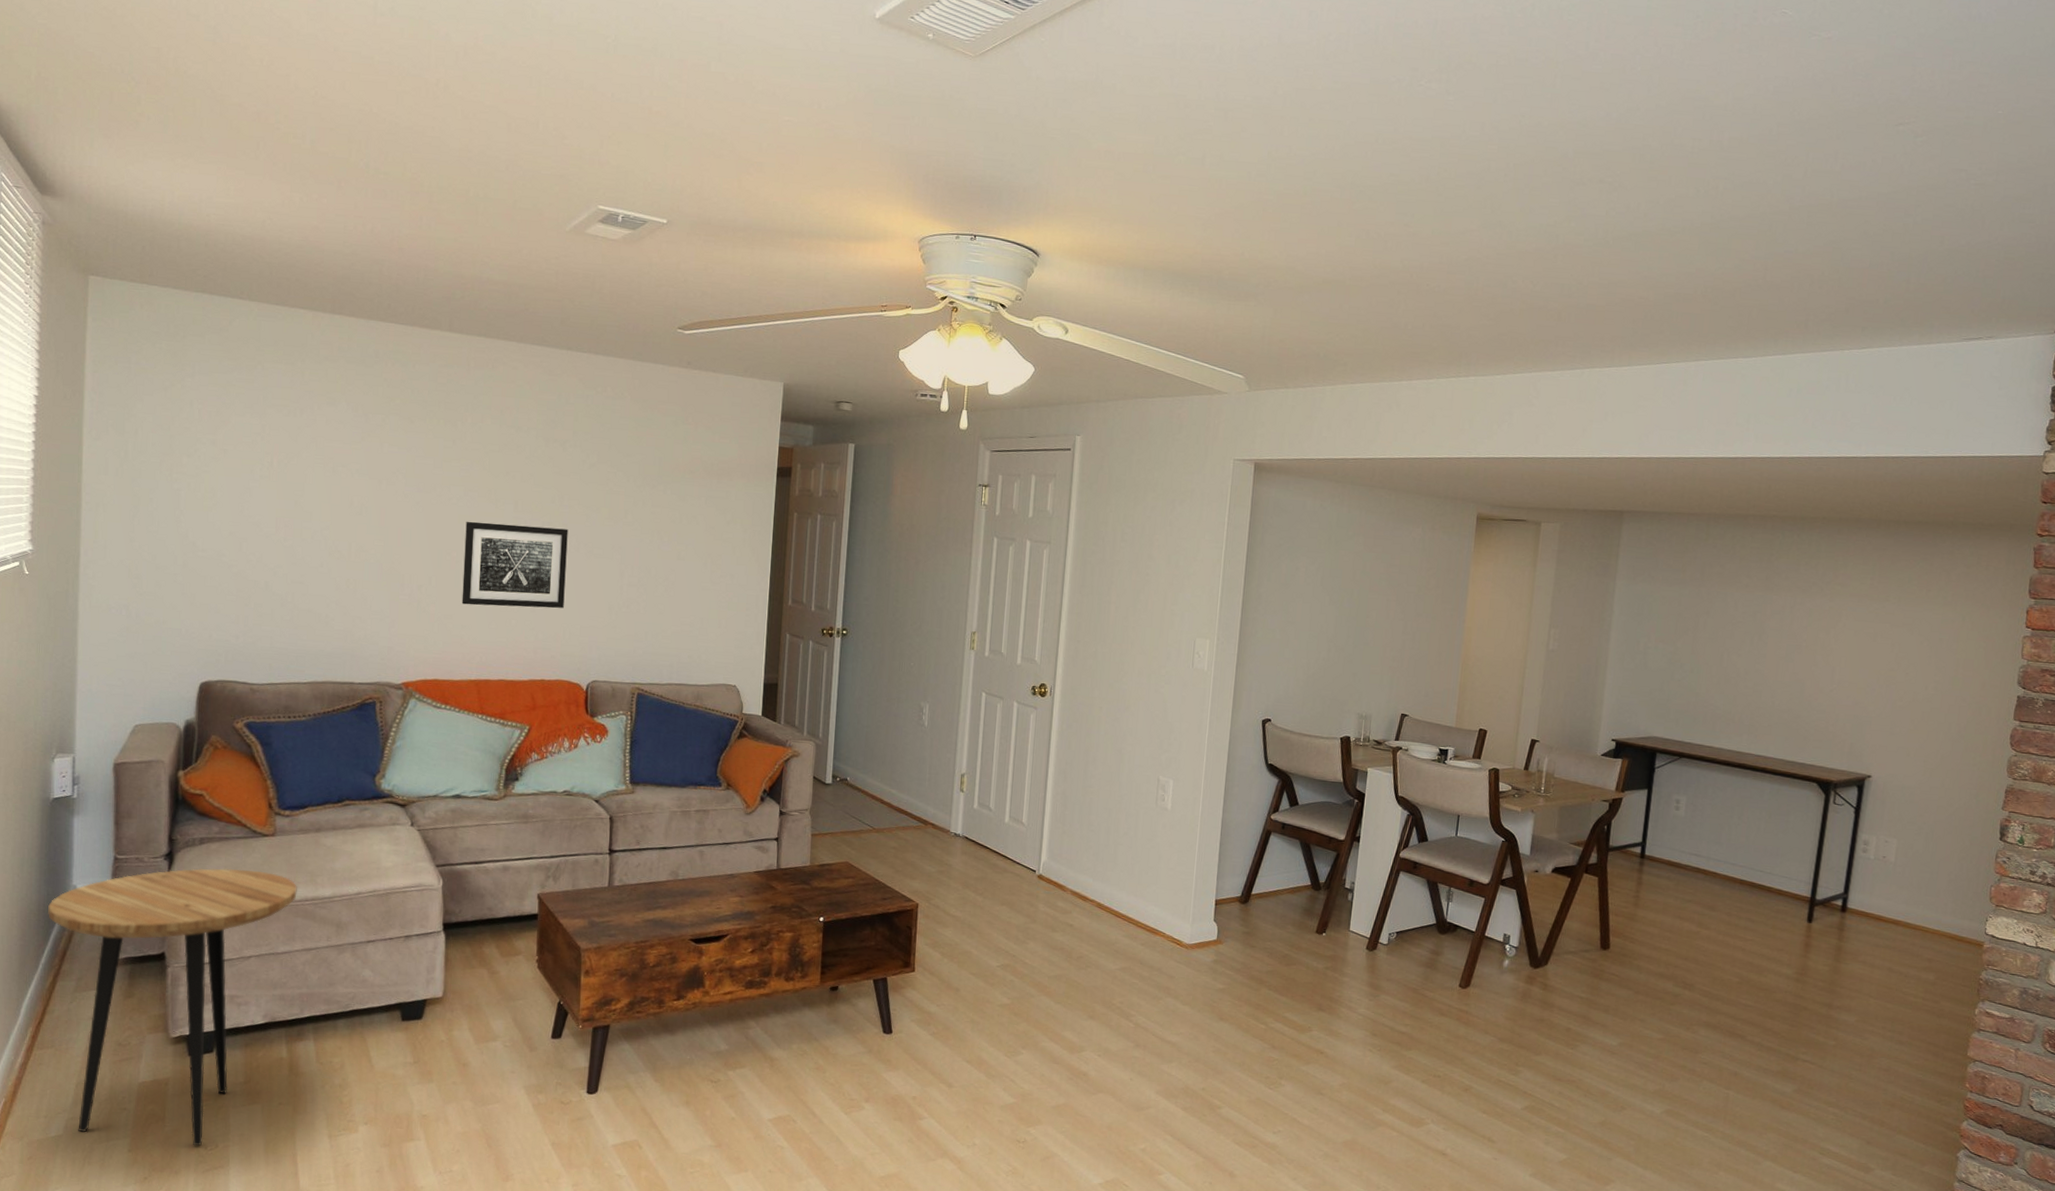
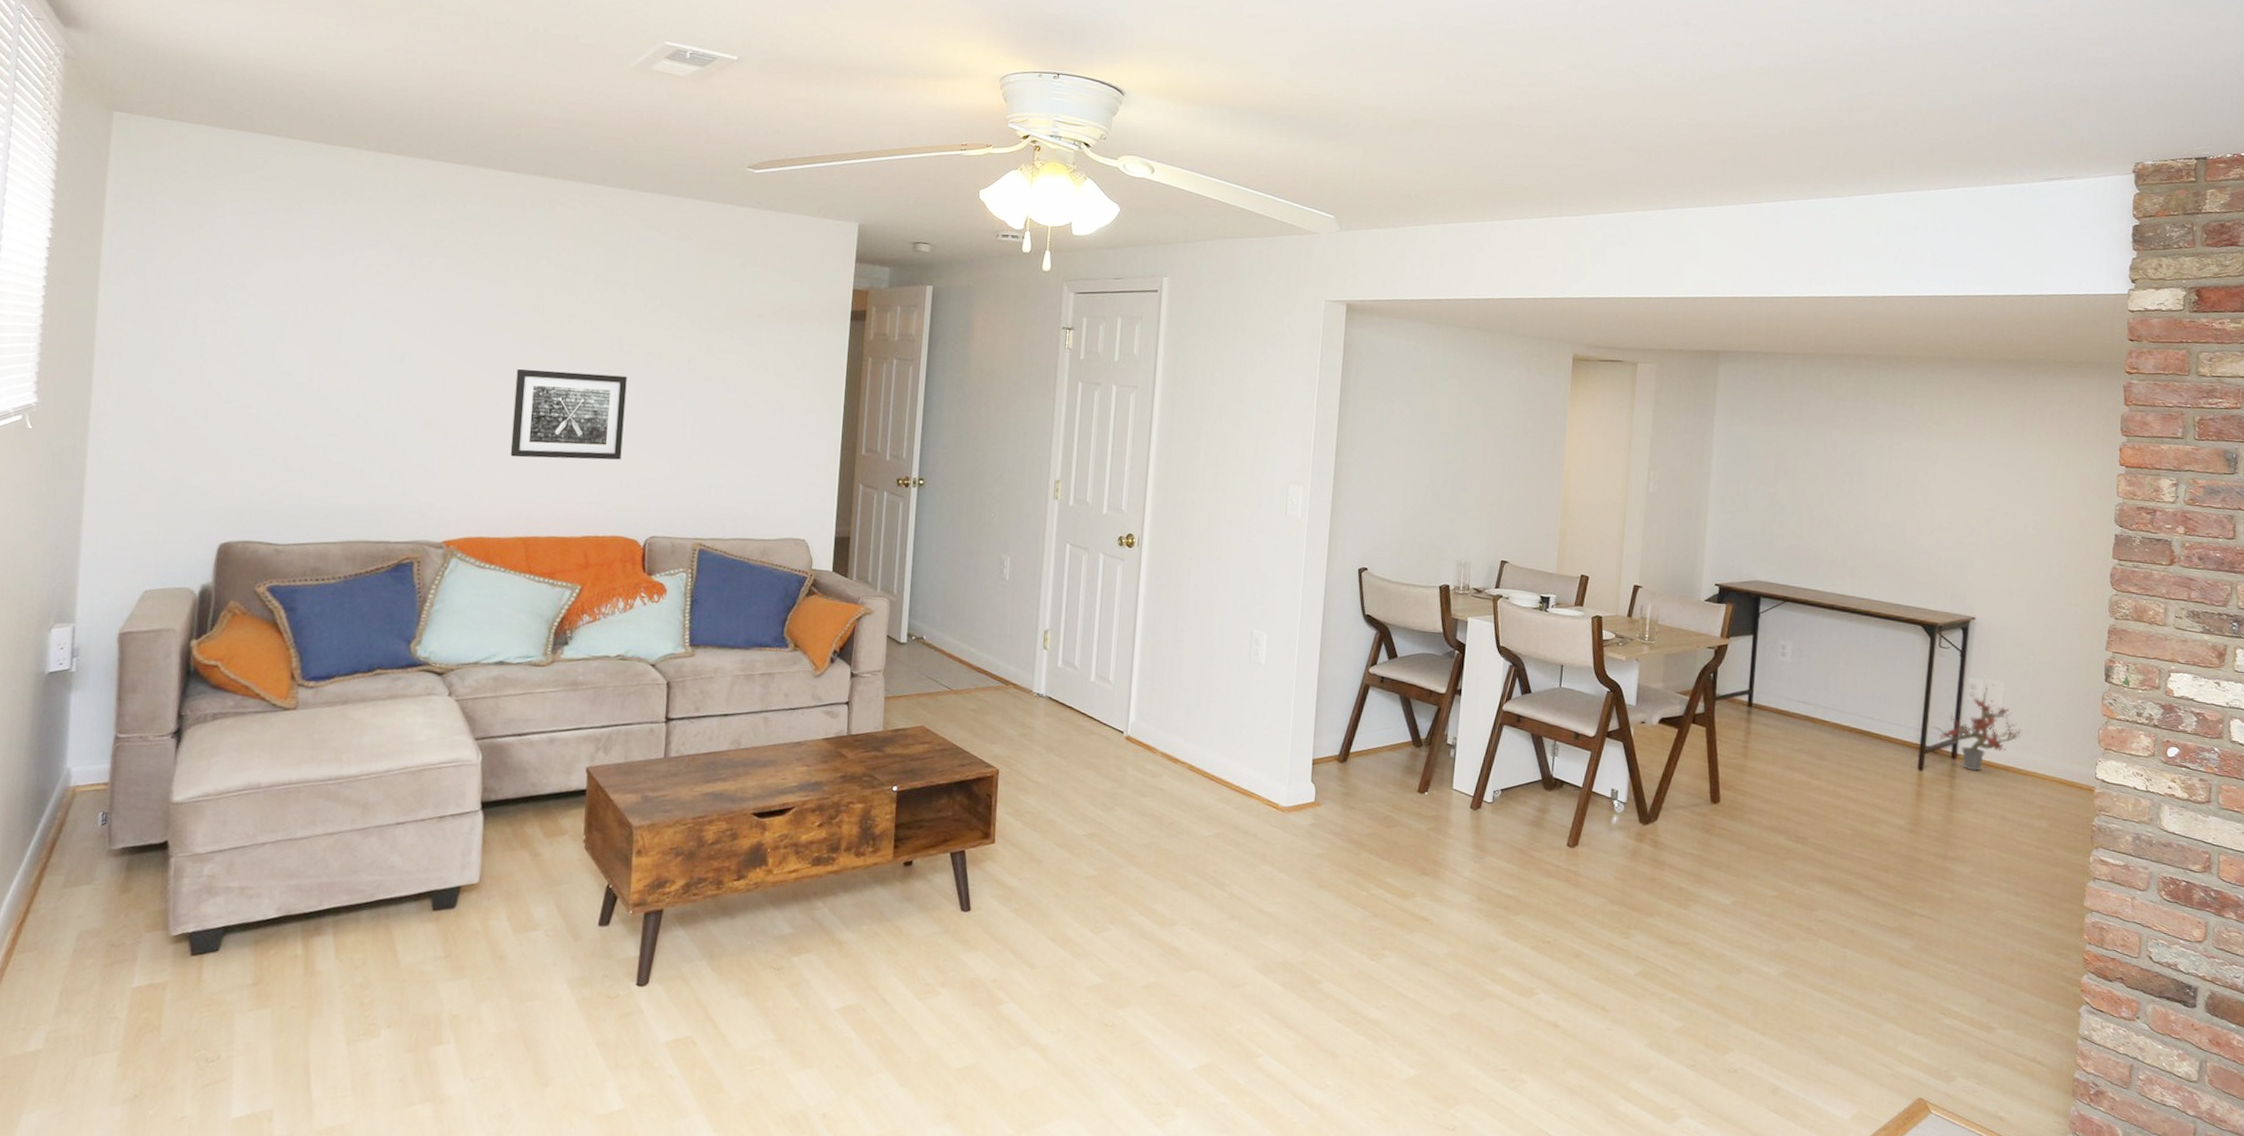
side table: present [48,868,297,1146] -> none [37,746,320,1057]
potted plant: none [1822,841,1913,925] -> present [1931,684,2022,771]

